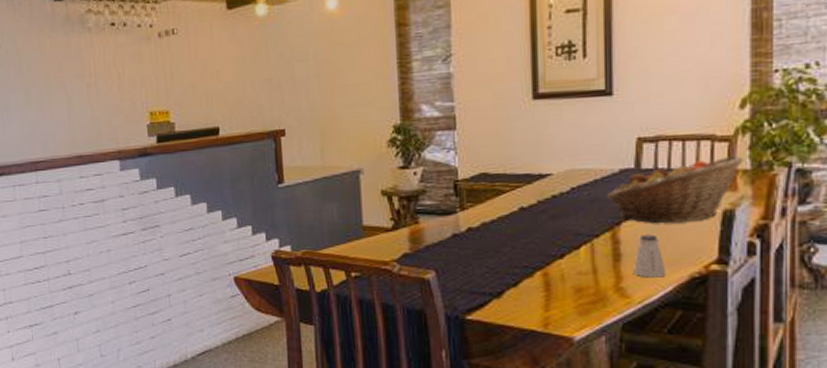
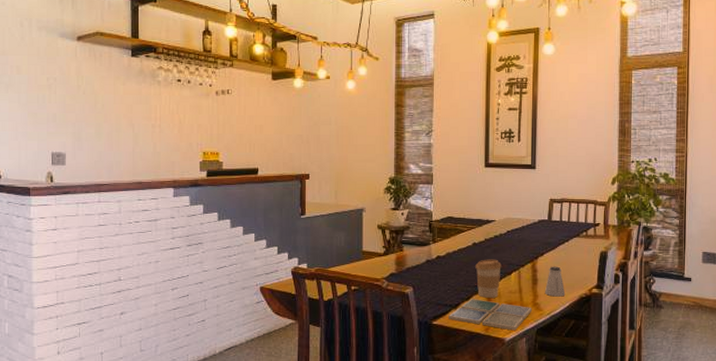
drink coaster: none [488,284,615,326] -> present [448,299,533,331]
coffee cup: none [525,228,564,282] -> present [475,259,501,298]
fruit basket: present [606,155,745,224] -> none [529,215,614,259]

